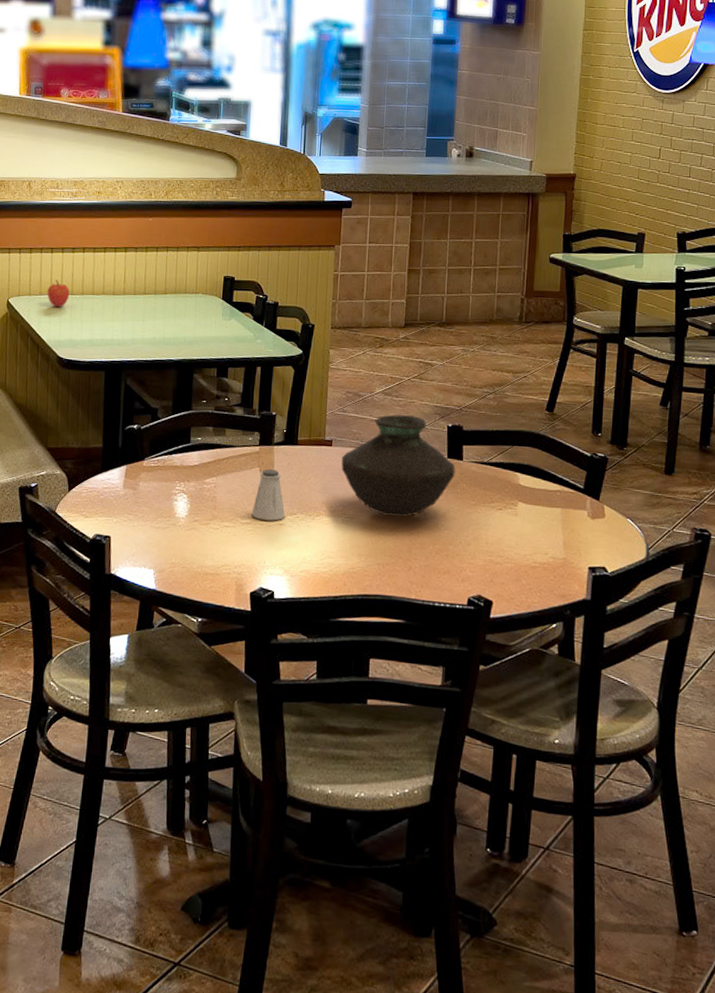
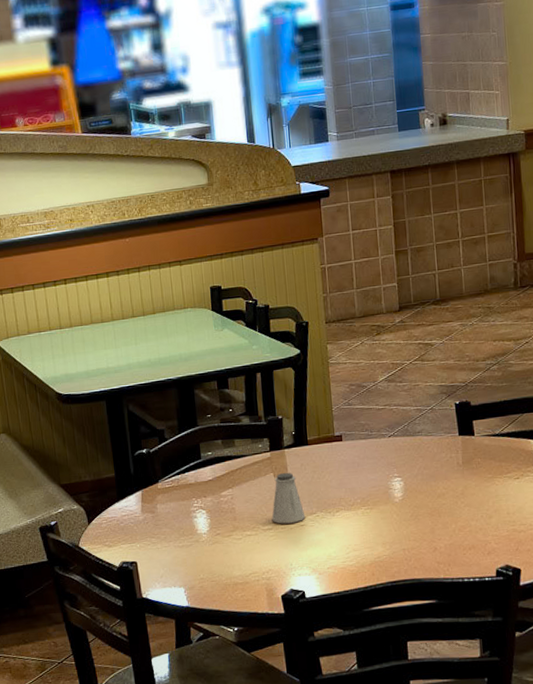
apple: present [47,280,70,307] -> none [35,316,58,344]
vase: present [341,414,455,517] -> none [354,398,469,501]

